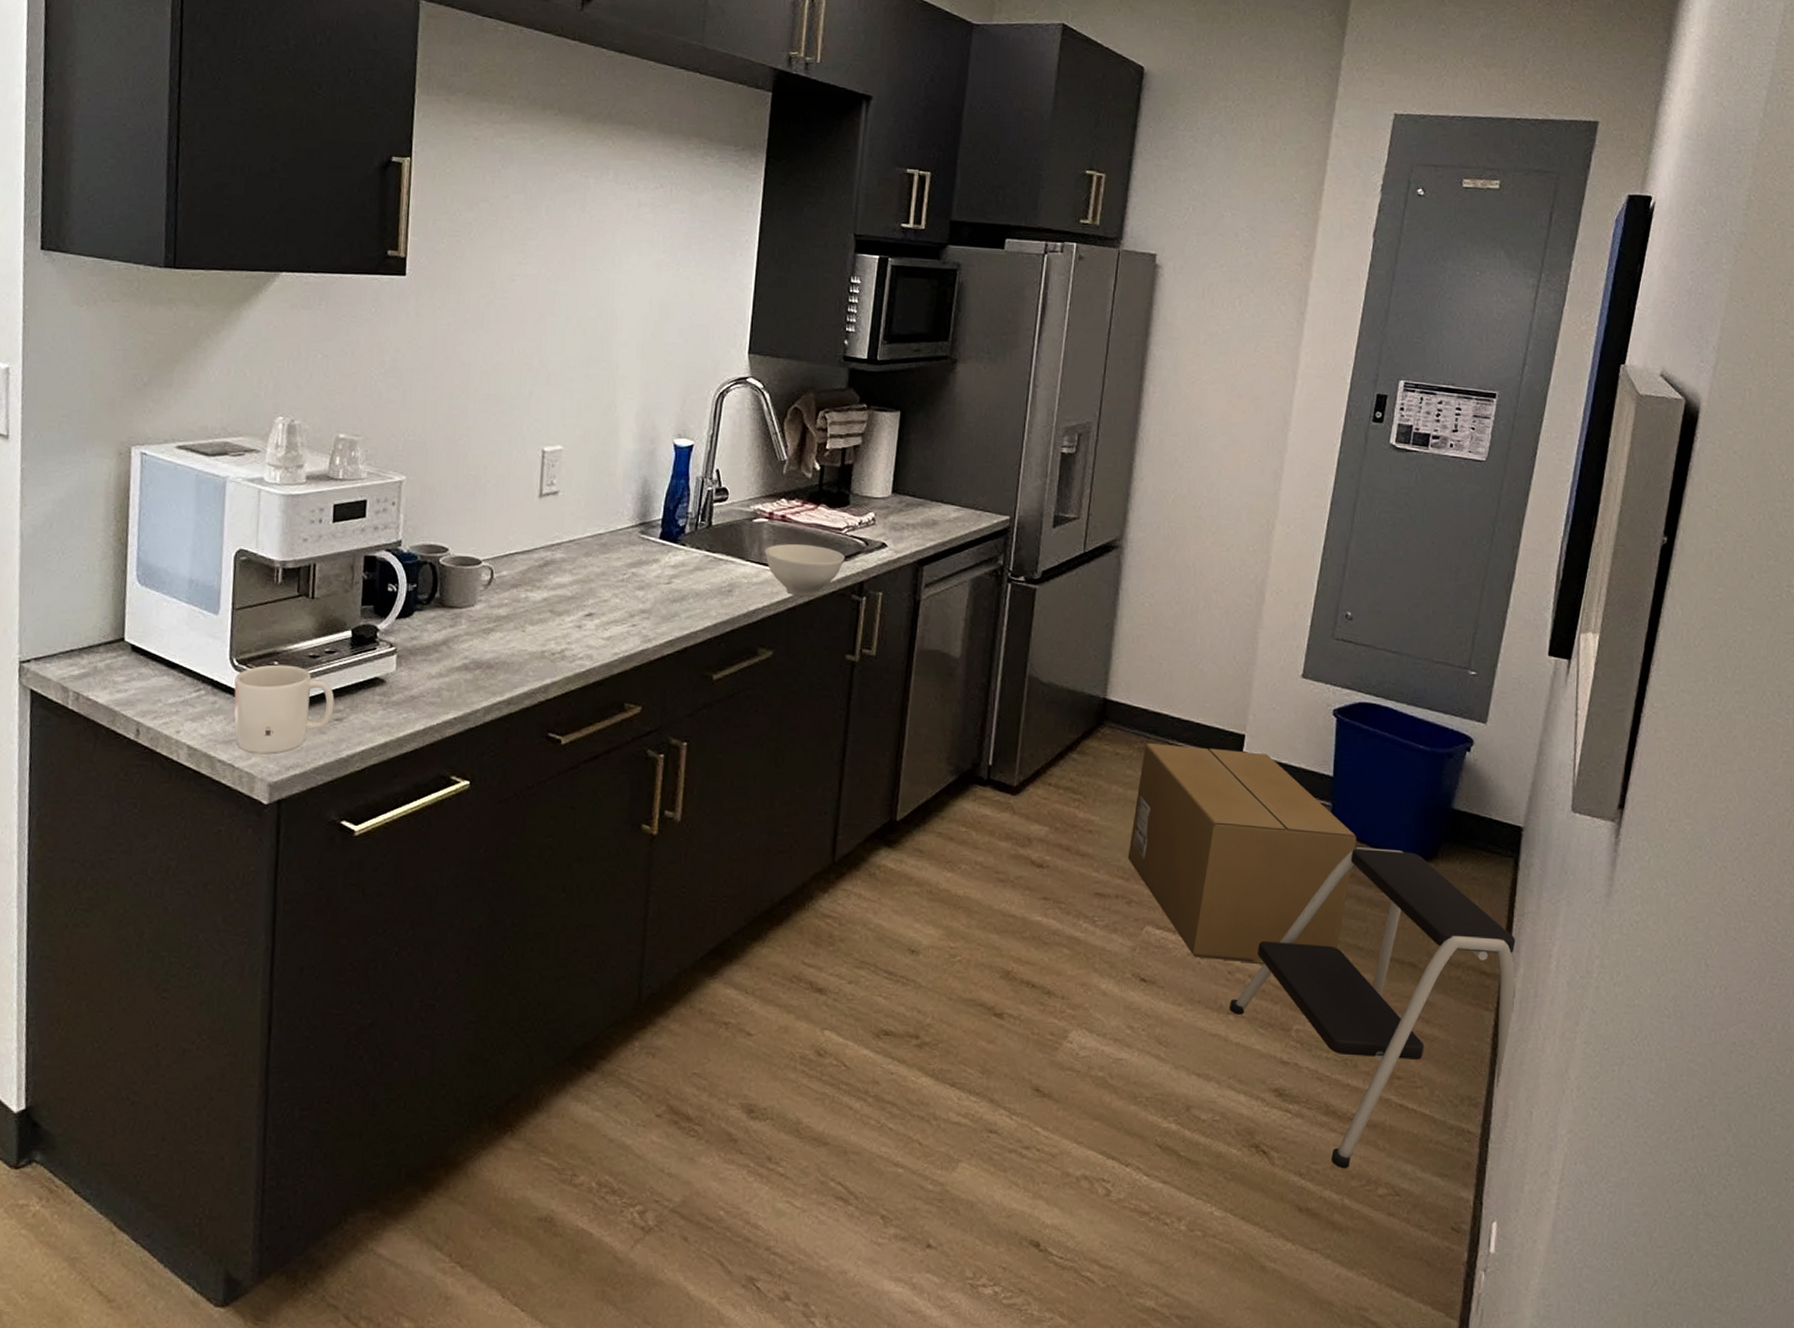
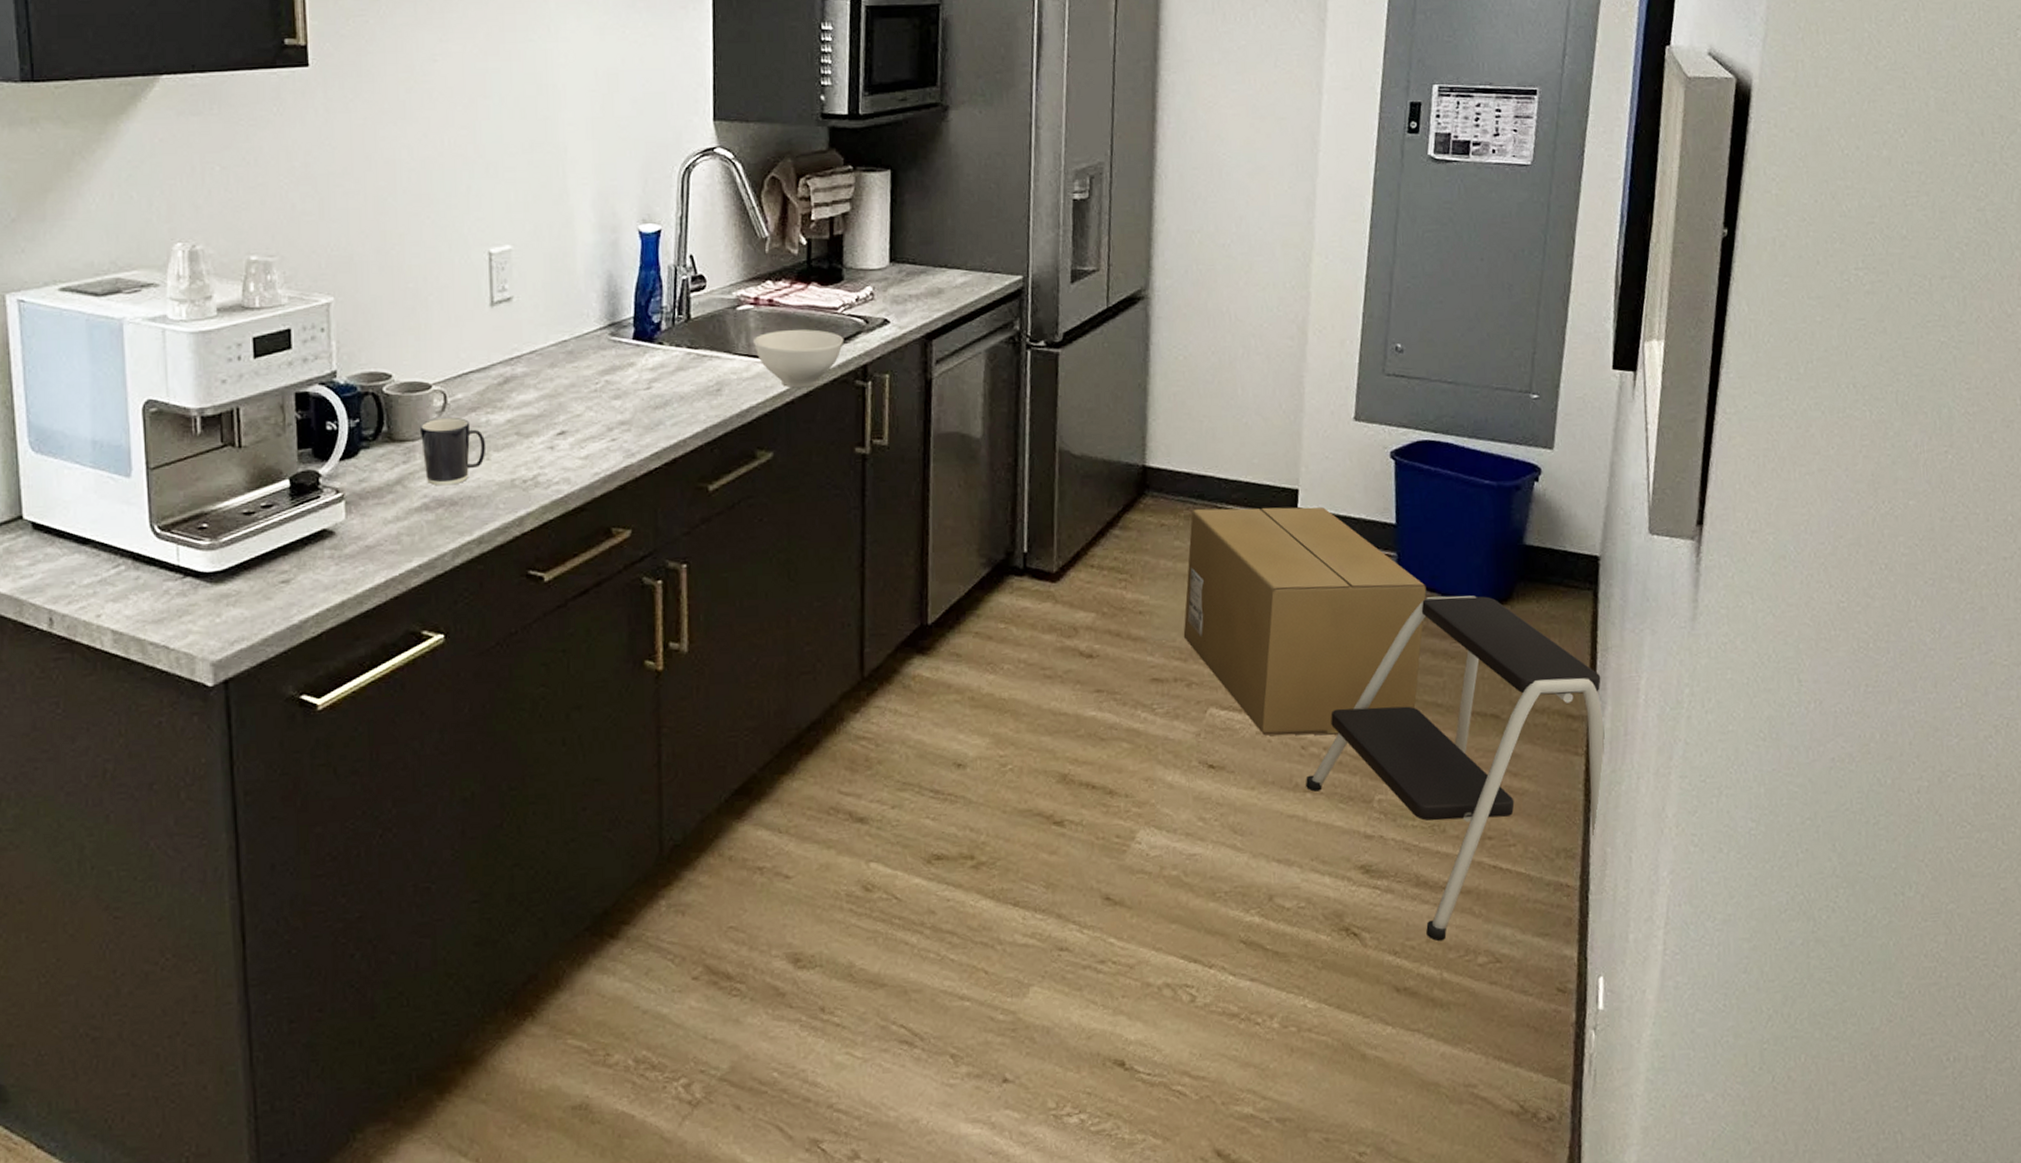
mug: present [234,664,335,755] -> none [159,526,278,632]
mug: none [467,590,523,651] -> present [419,417,487,486]

